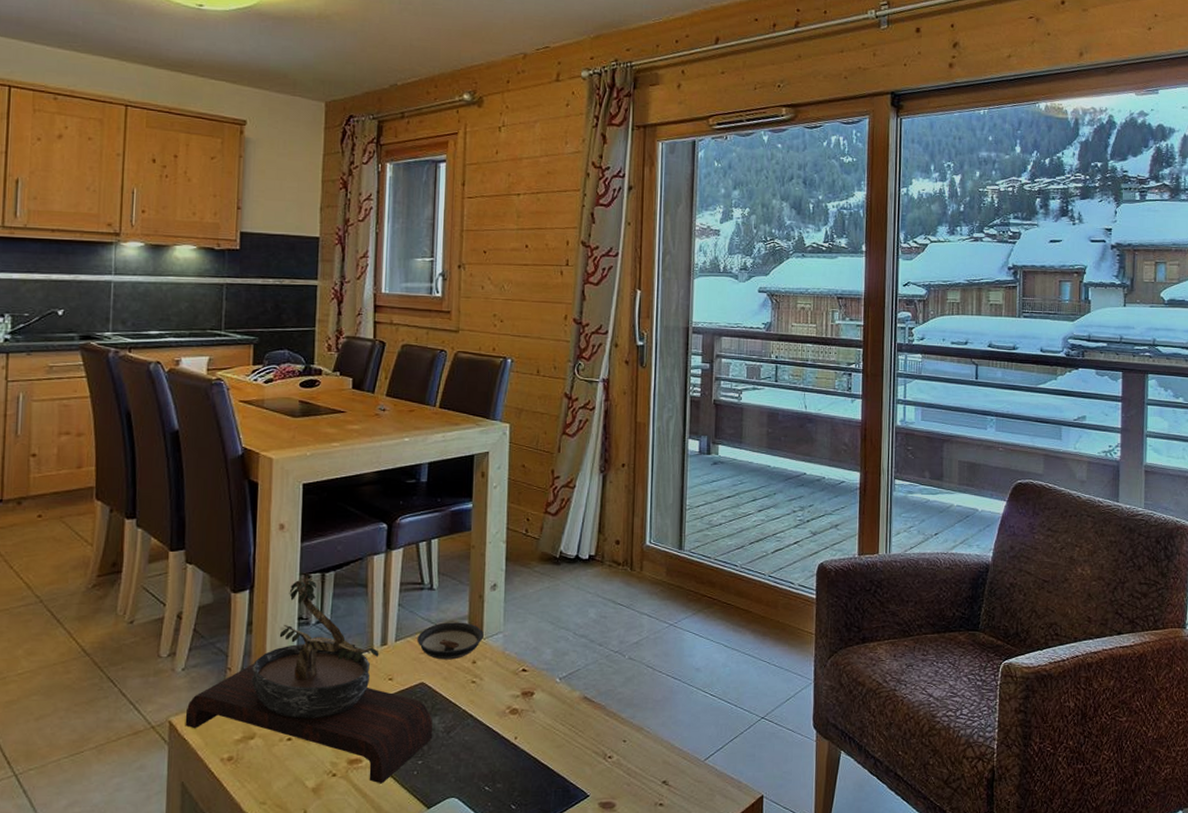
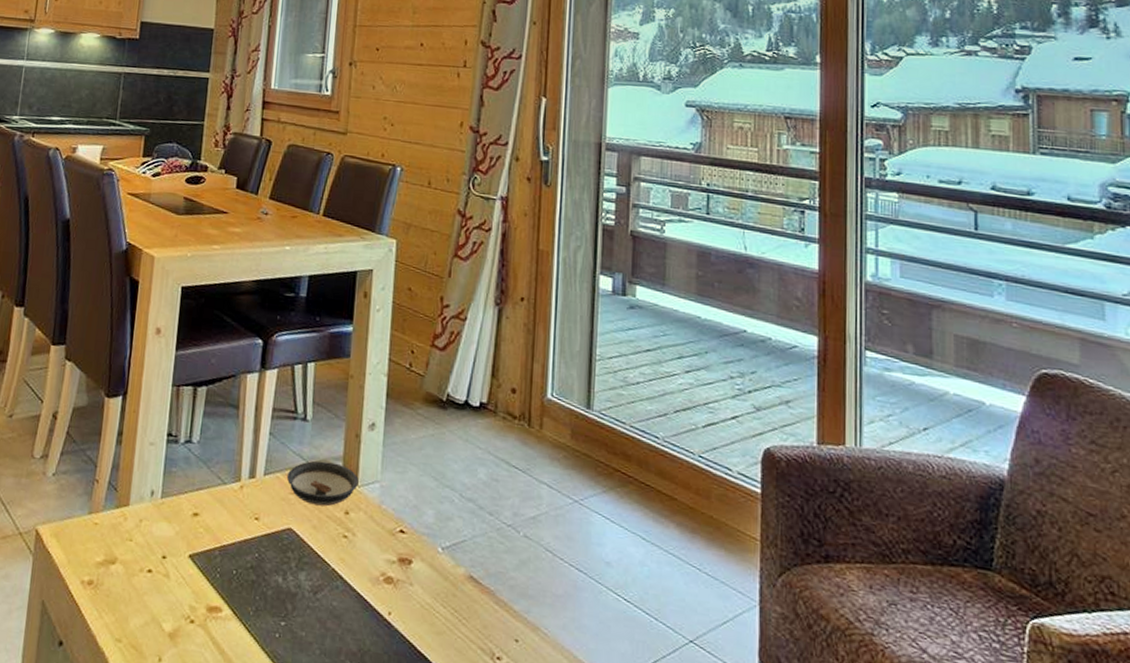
bonsai tree: present [185,574,433,784] -> none [50,385,299,642]

